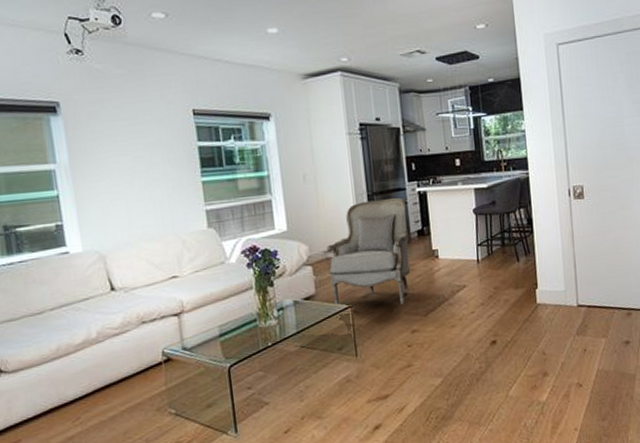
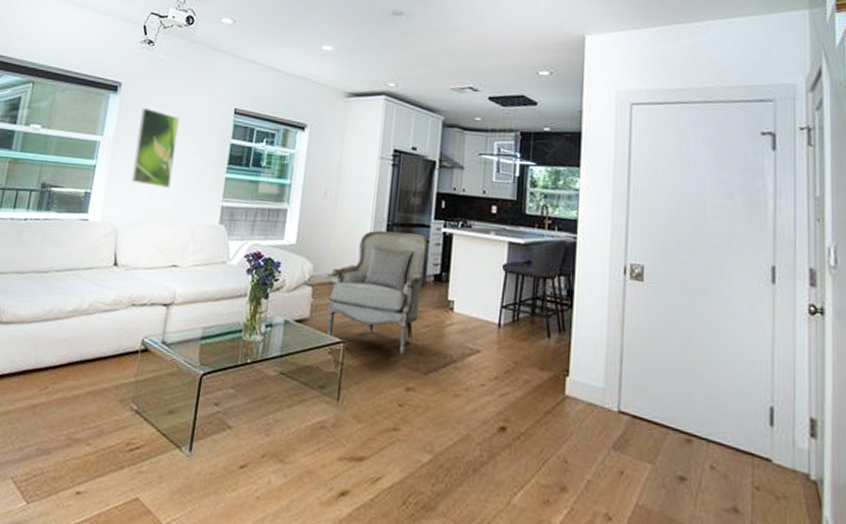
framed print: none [91,124,147,206] -> present [131,107,179,189]

